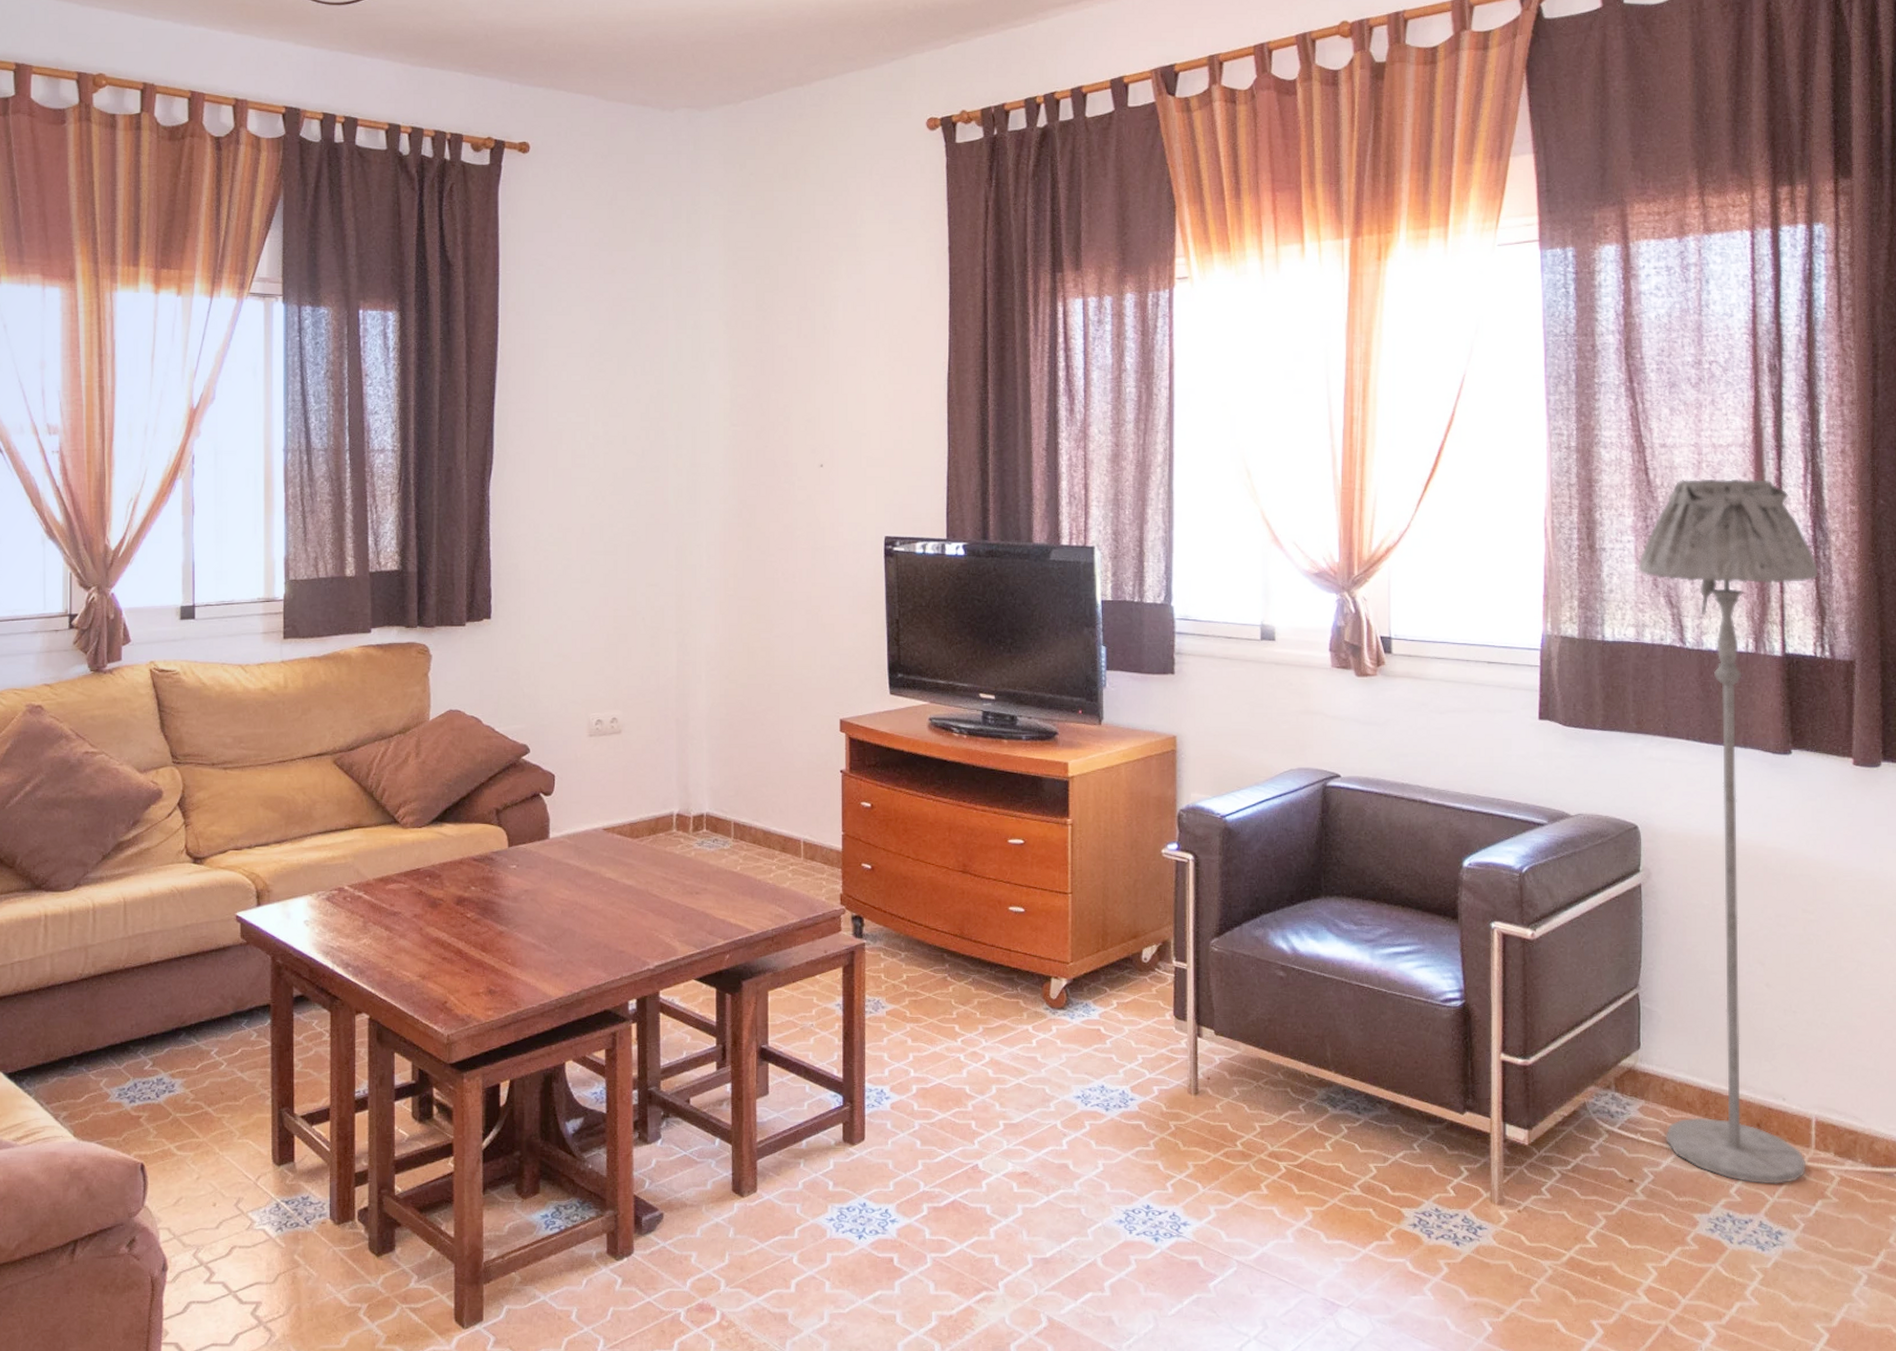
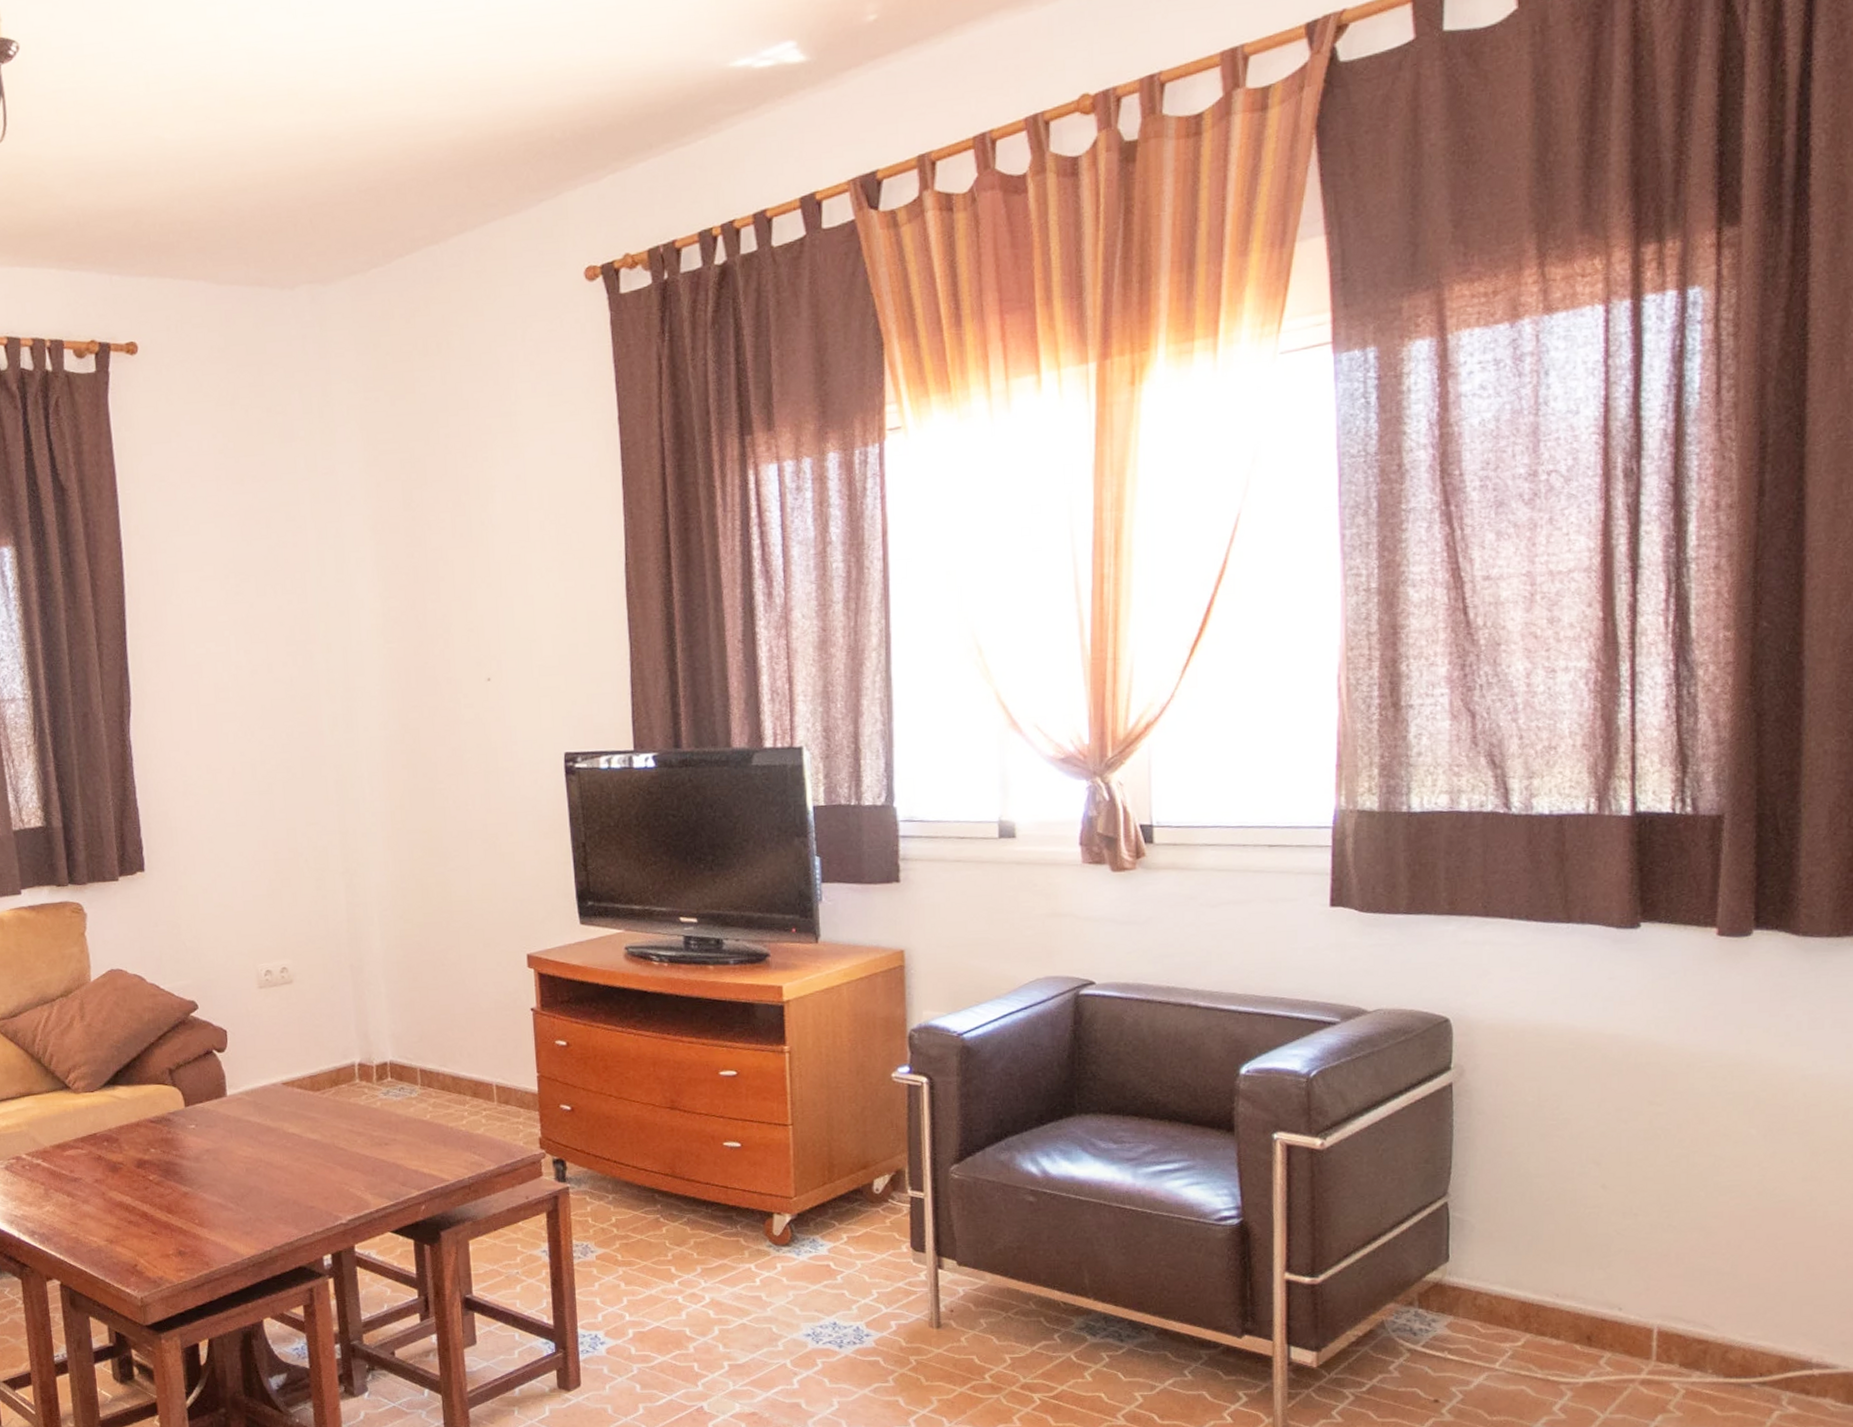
floor lamp: present [1638,478,1819,1184] -> none [1453,608,1681,1400]

